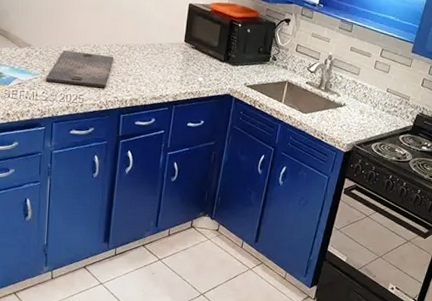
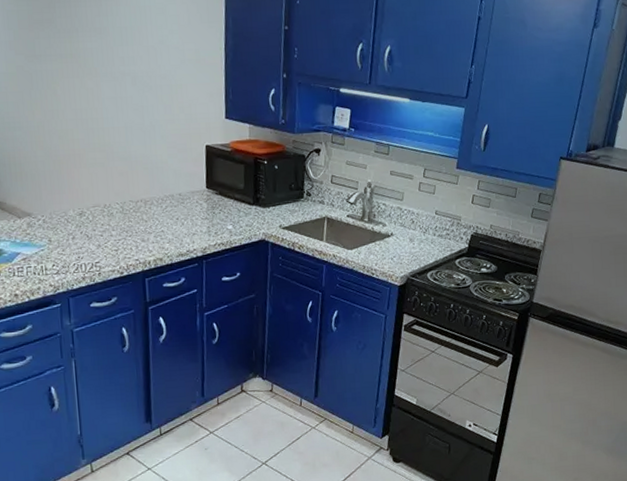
cutting board: present [45,50,114,88] -> none [53,214,129,253]

